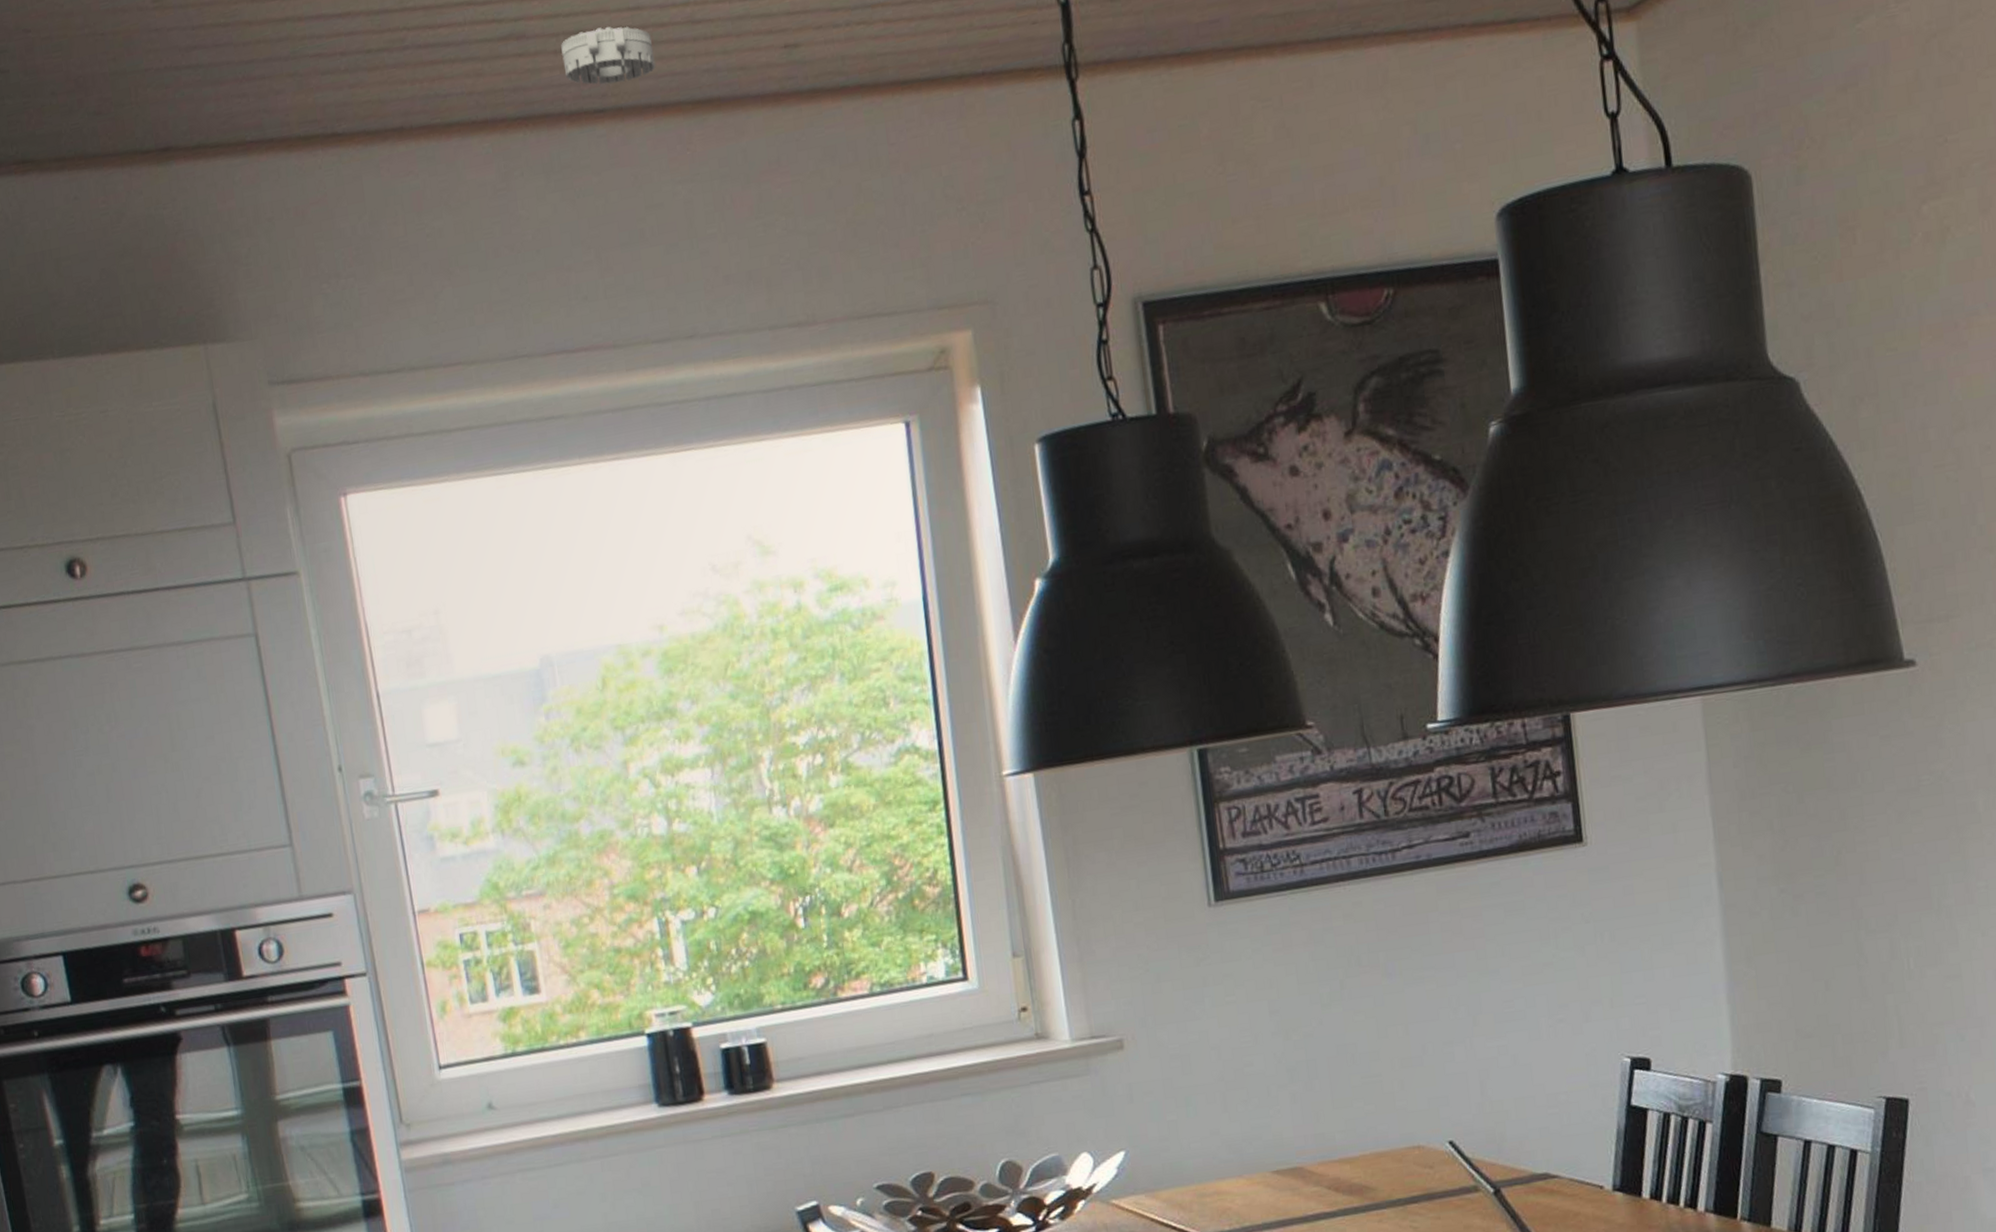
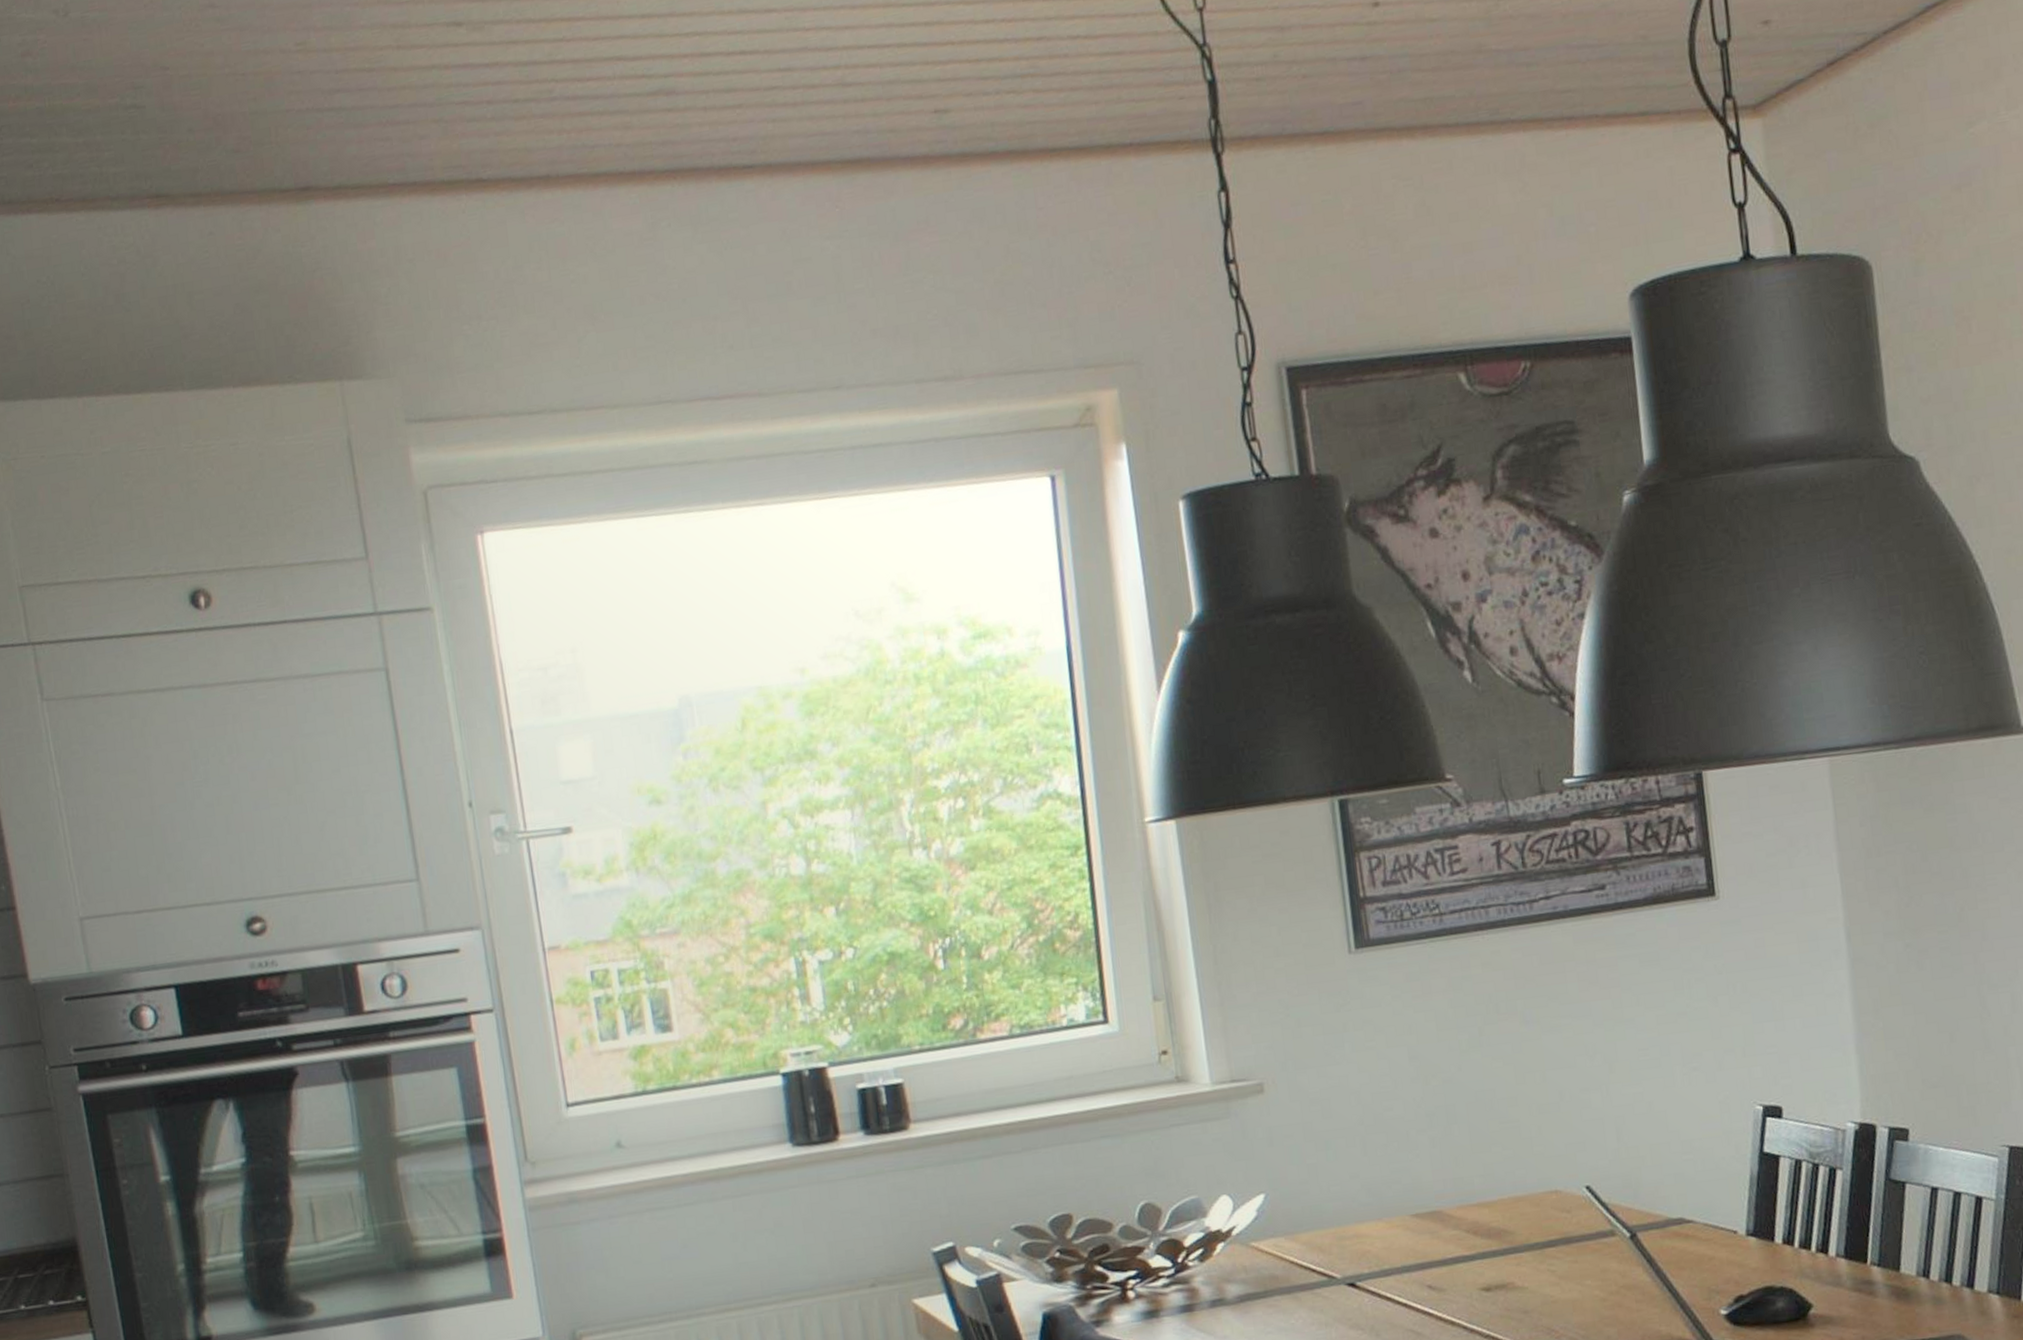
smoke detector: present [561,26,656,85] -> none [711,86,806,142]

